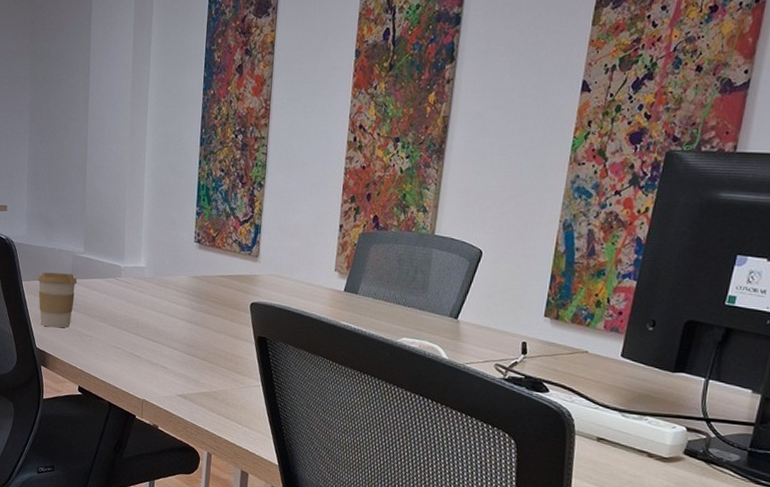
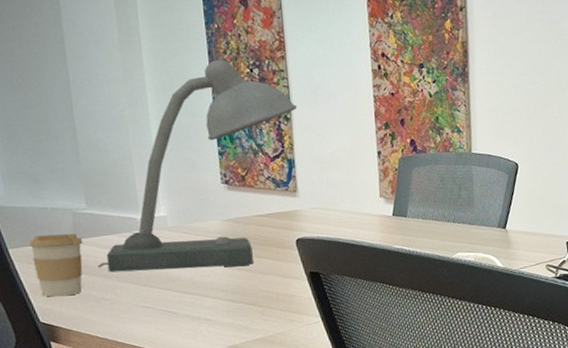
desk lamp: none [85,124,272,322] -> present [97,59,297,273]

